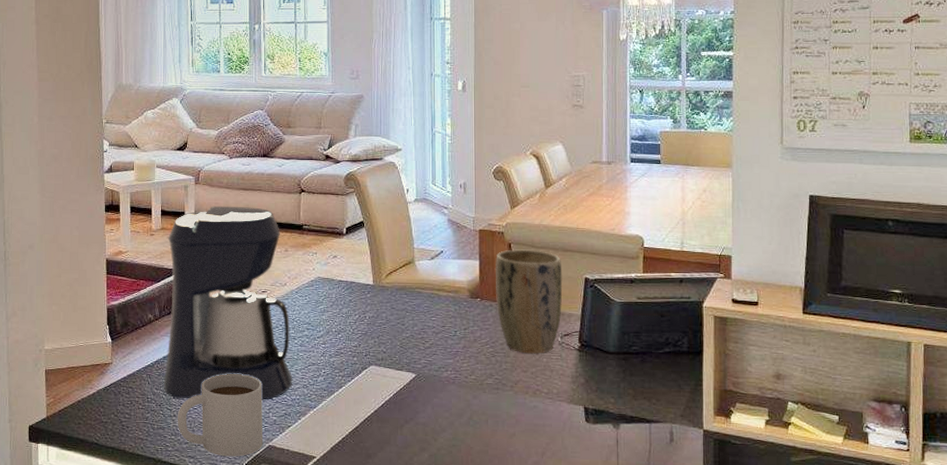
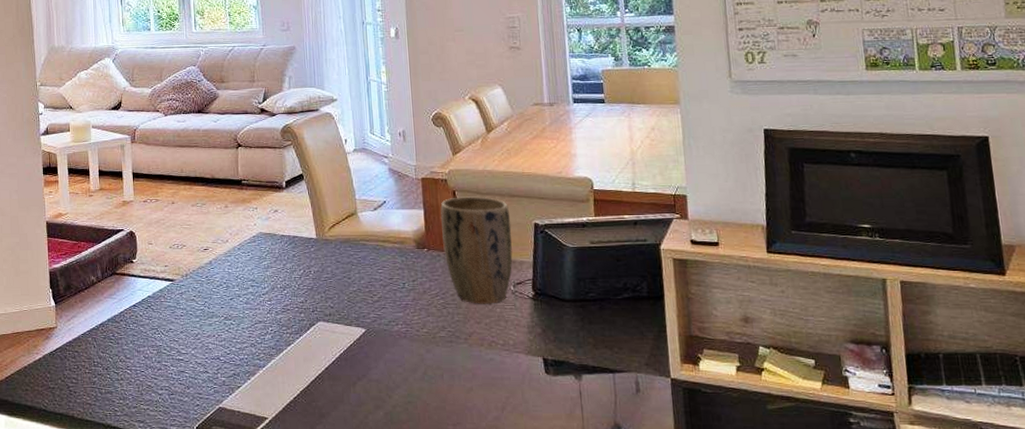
coffee maker: present [163,206,293,400] -> none [107,163,240,361]
mug: present [178,374,263,457] -> none [125,335,214,420]

